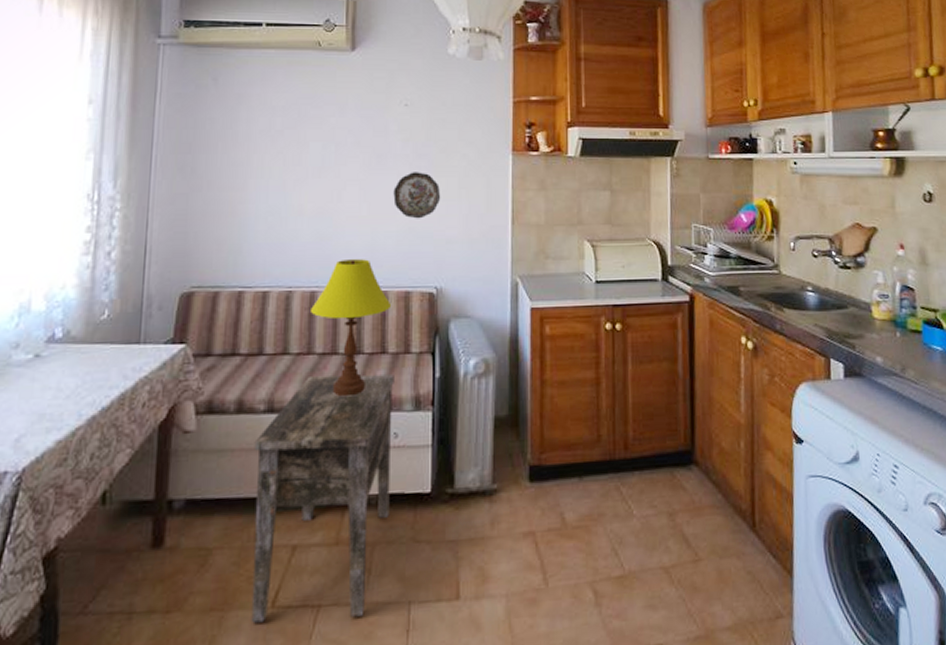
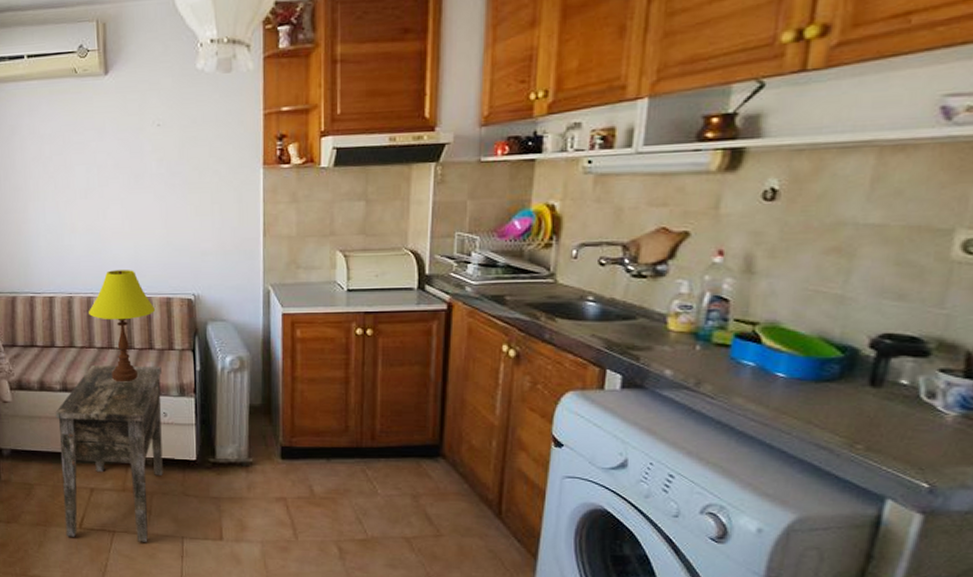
decorative plate: present [393,172,441,219] -> none [151,189,195,233]

